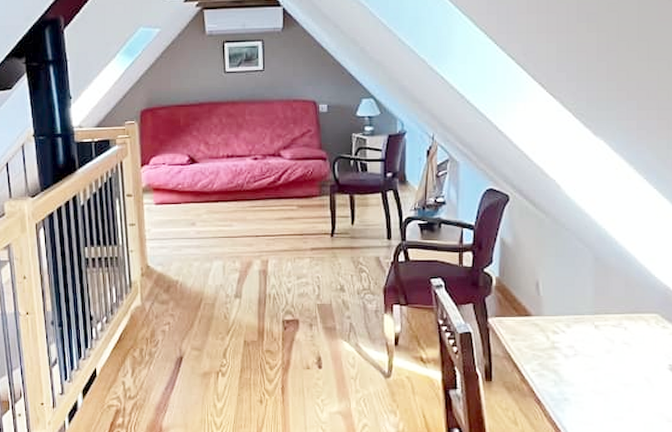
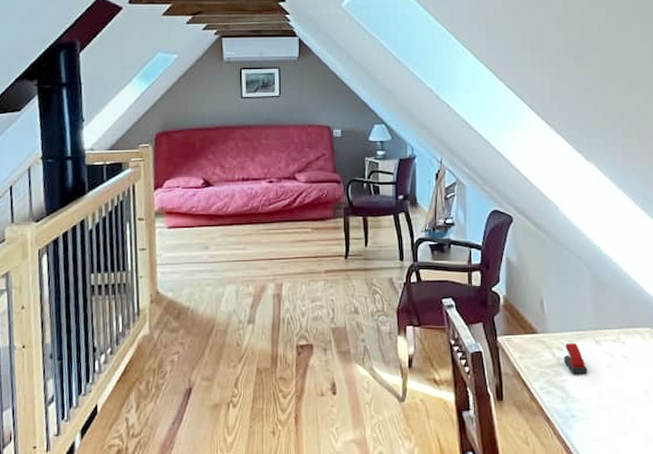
stapler: none [558,327,584,357] -> present [563,343,588,373]

